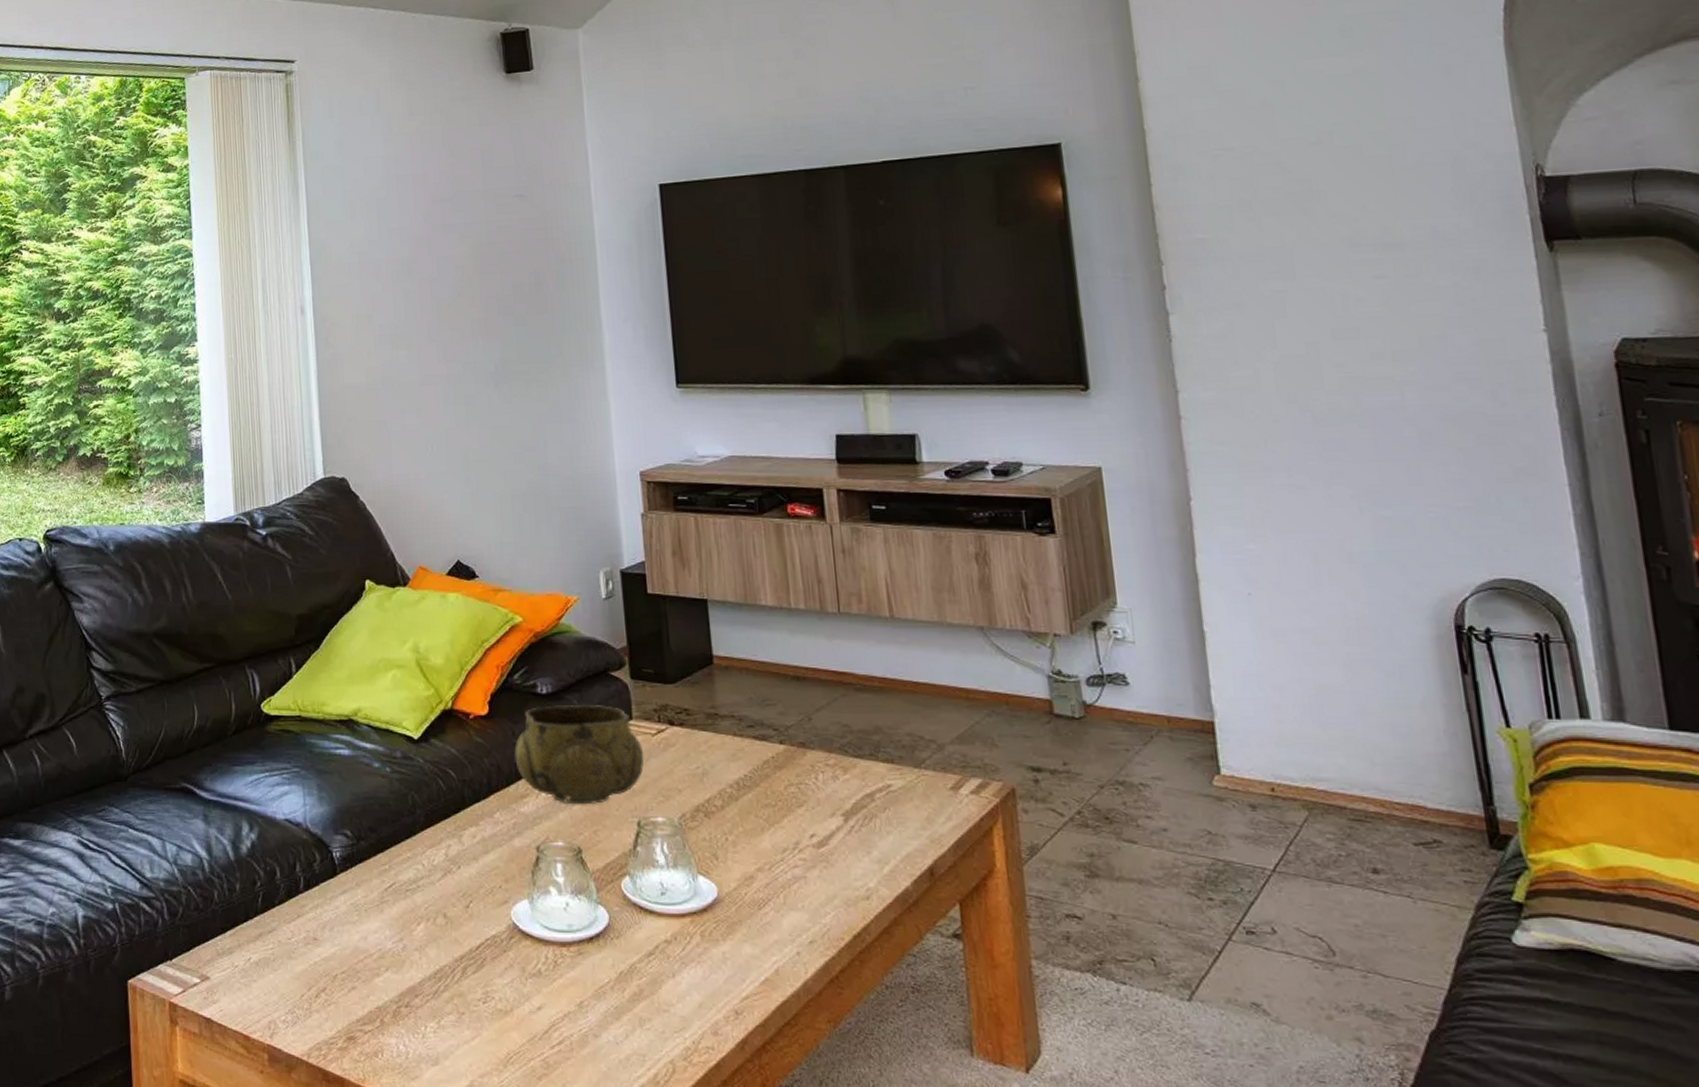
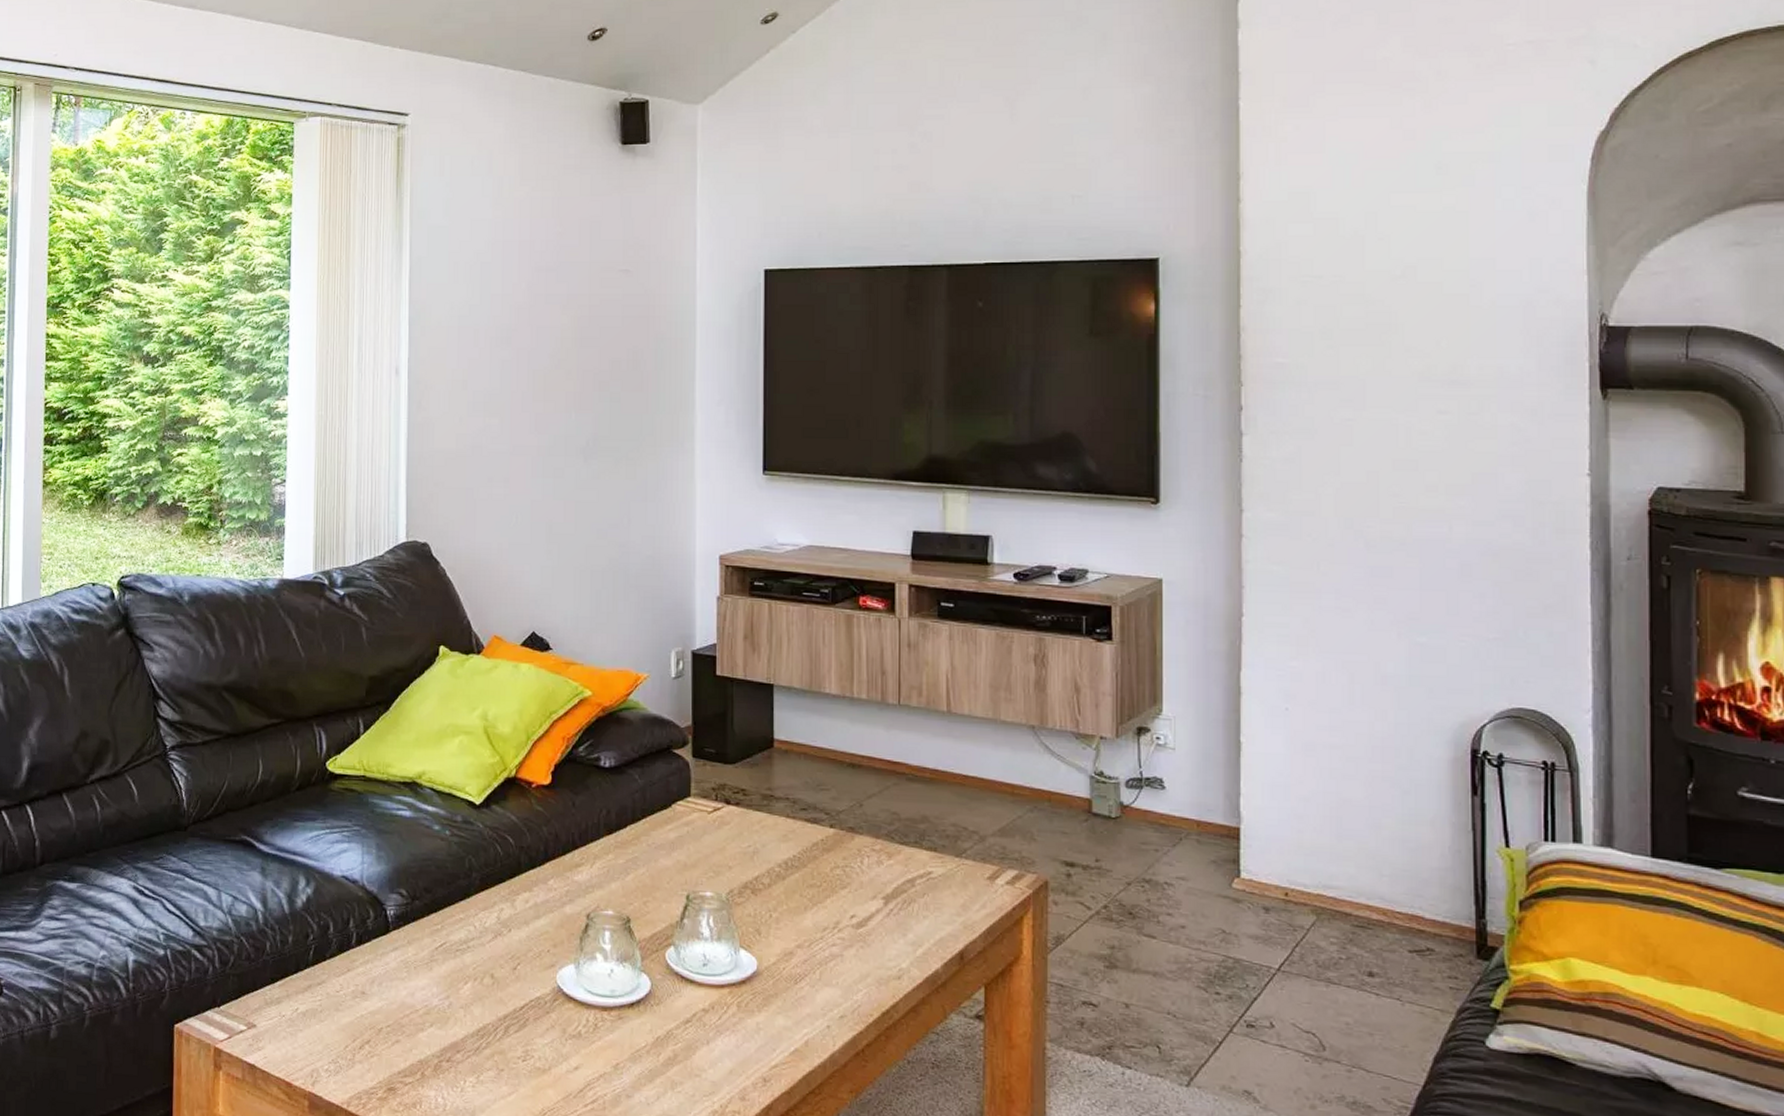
decorative bowl: present [514,705,645,805] -> none [573,779,699,877]

